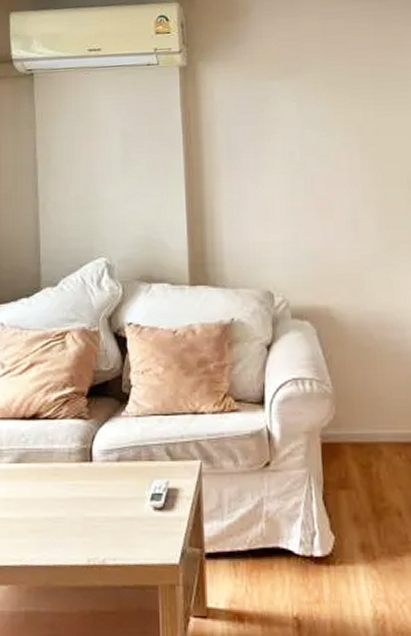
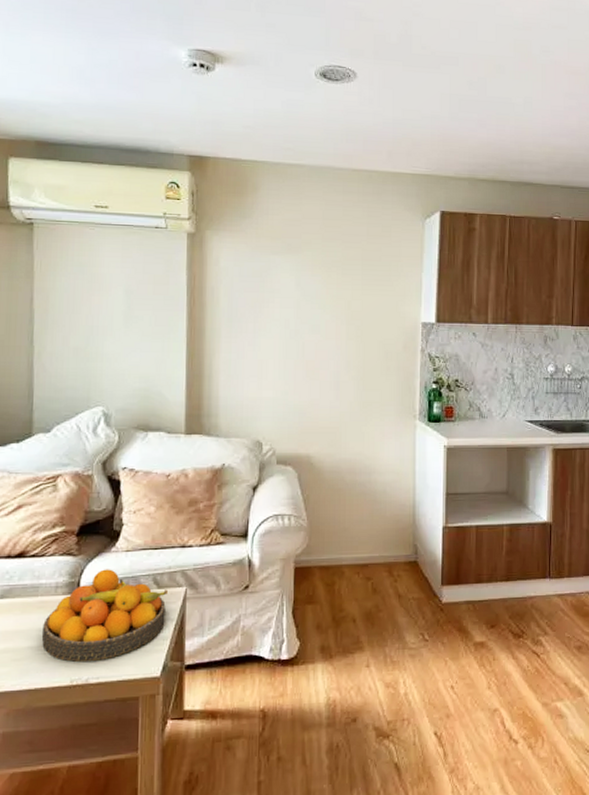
fruit bowl: none [57,435,181,539] -> present [41,569,168,662]

